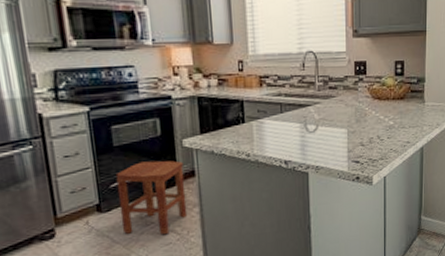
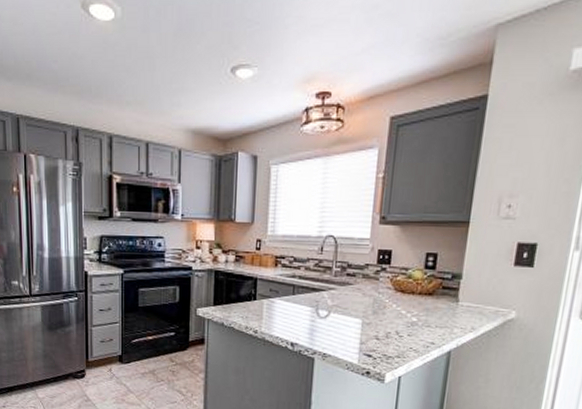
stool: present [115,160,188,235] -> none [137,324,195,394]

